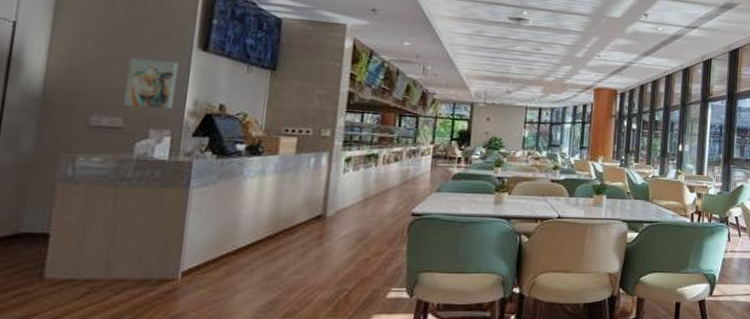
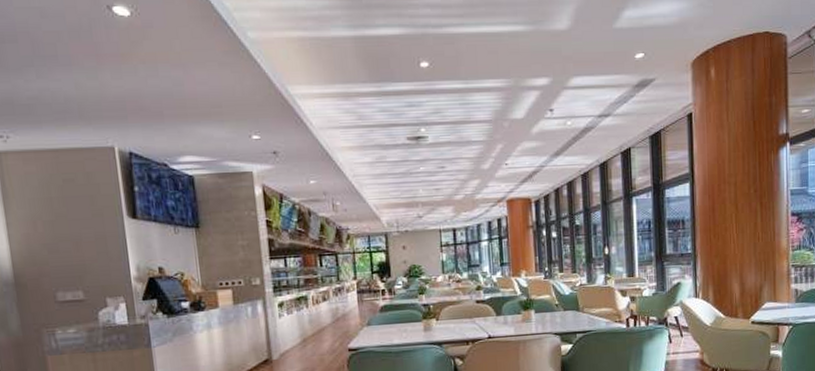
wall art: present [124,58,179,109] -> none [74,232,121,279]

